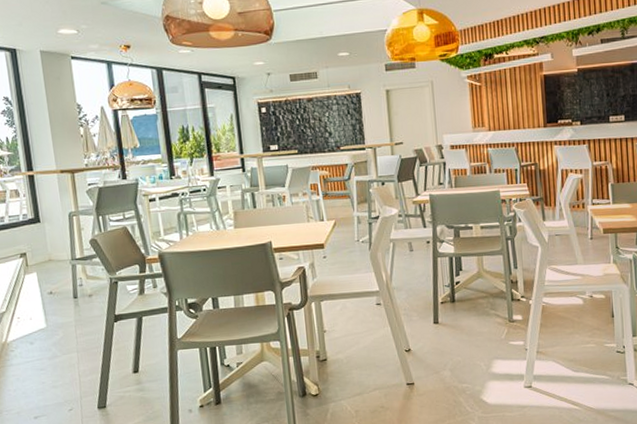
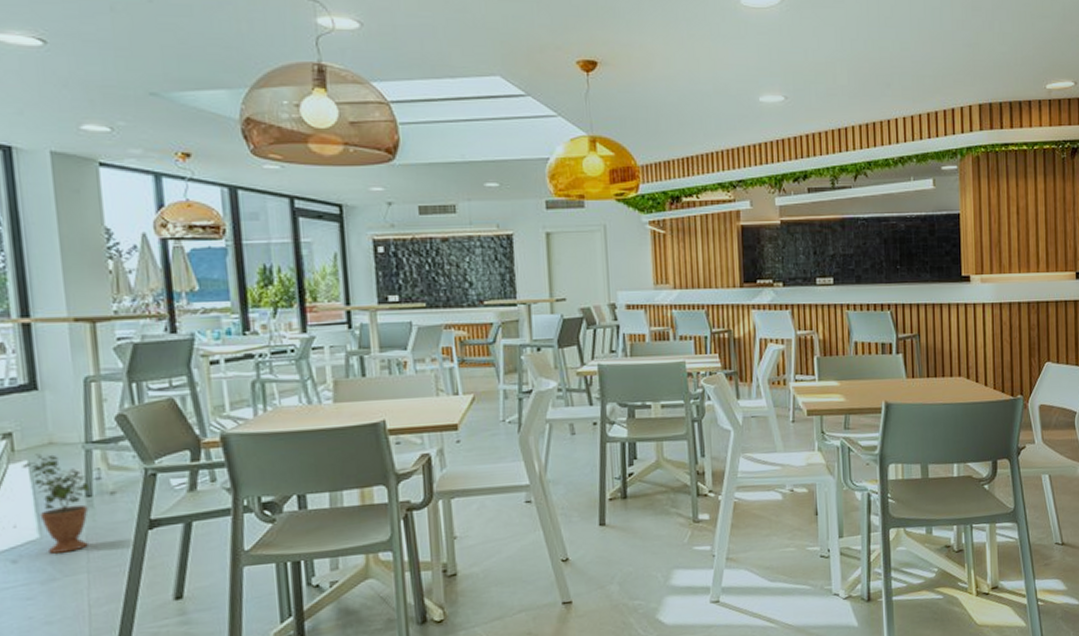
potted plant: none [33,267,77,338] -> present [22,453,90,554]

